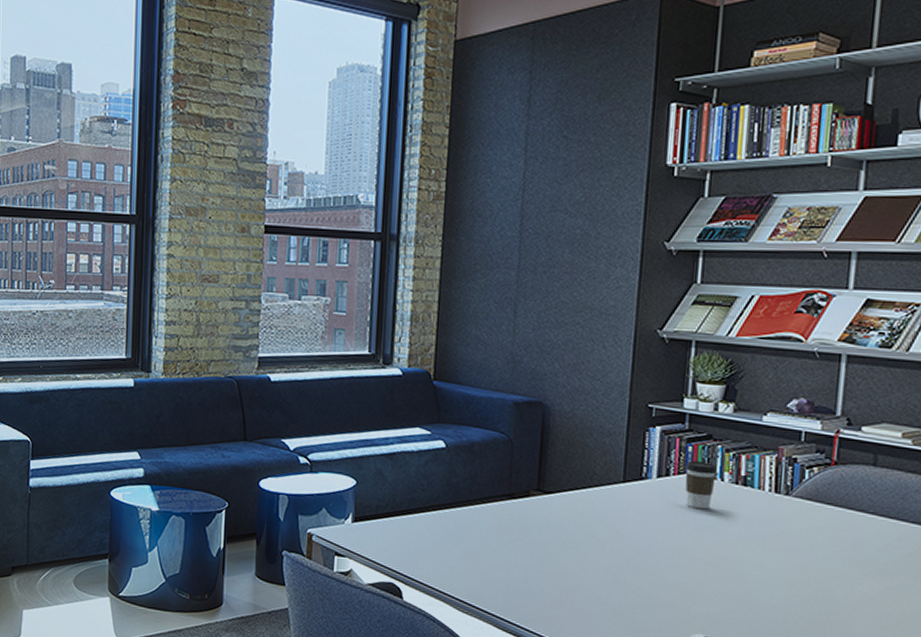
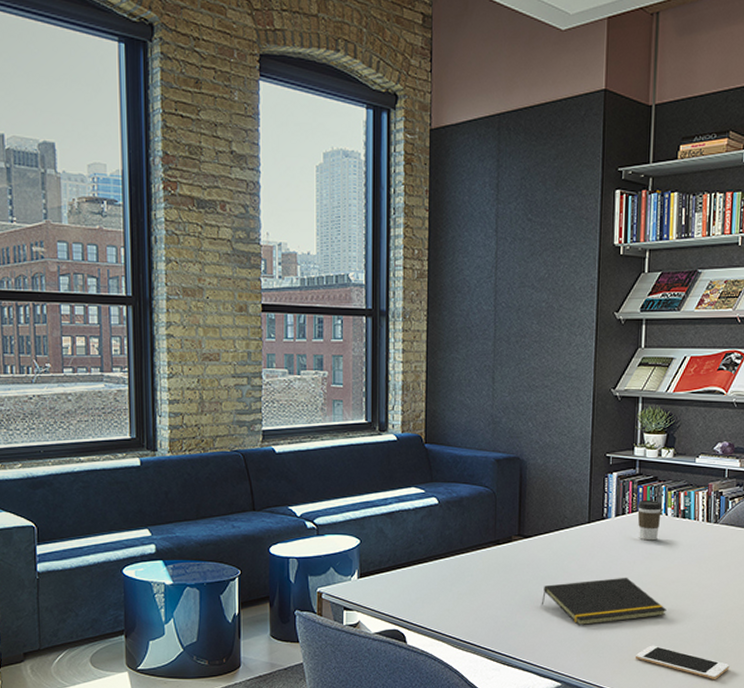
notepad: none [561,549,719,602] -> present [541,577,667,626]

